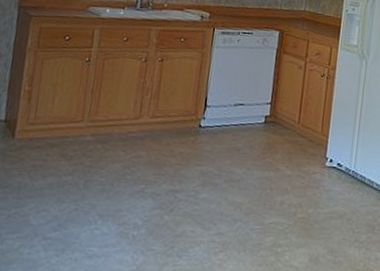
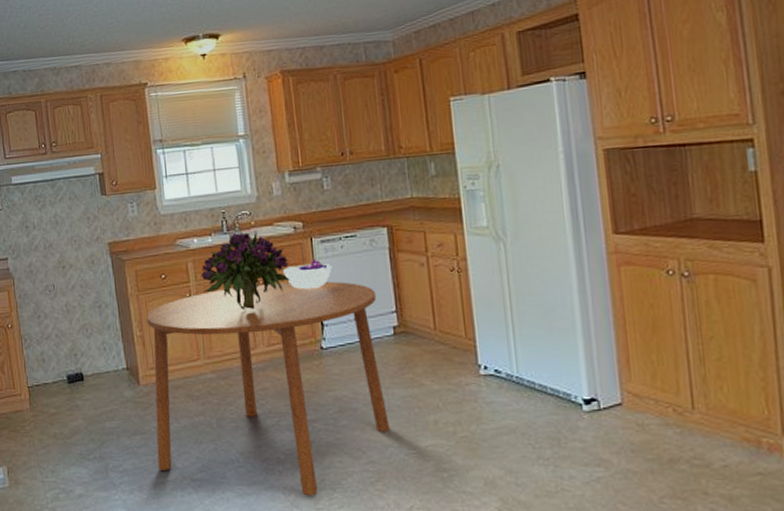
dining table: none [10,59,258,262] -> present [146,281,390,496]
bouquet: none [103,10,189,83] -> present [201,230,291,311]
decorative bowl: none [182,47,227,73] -> present [283,259,332,290]

